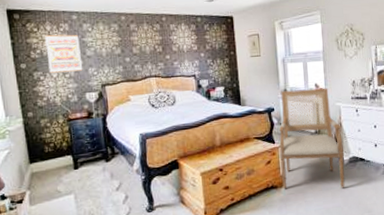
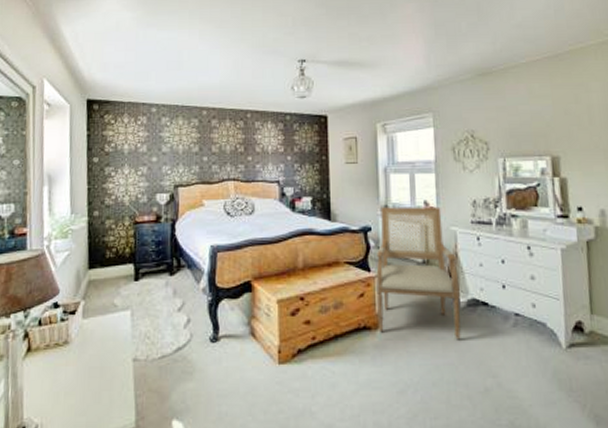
wall art: present [45,34,83,73] -> none [121,127,157,169]

